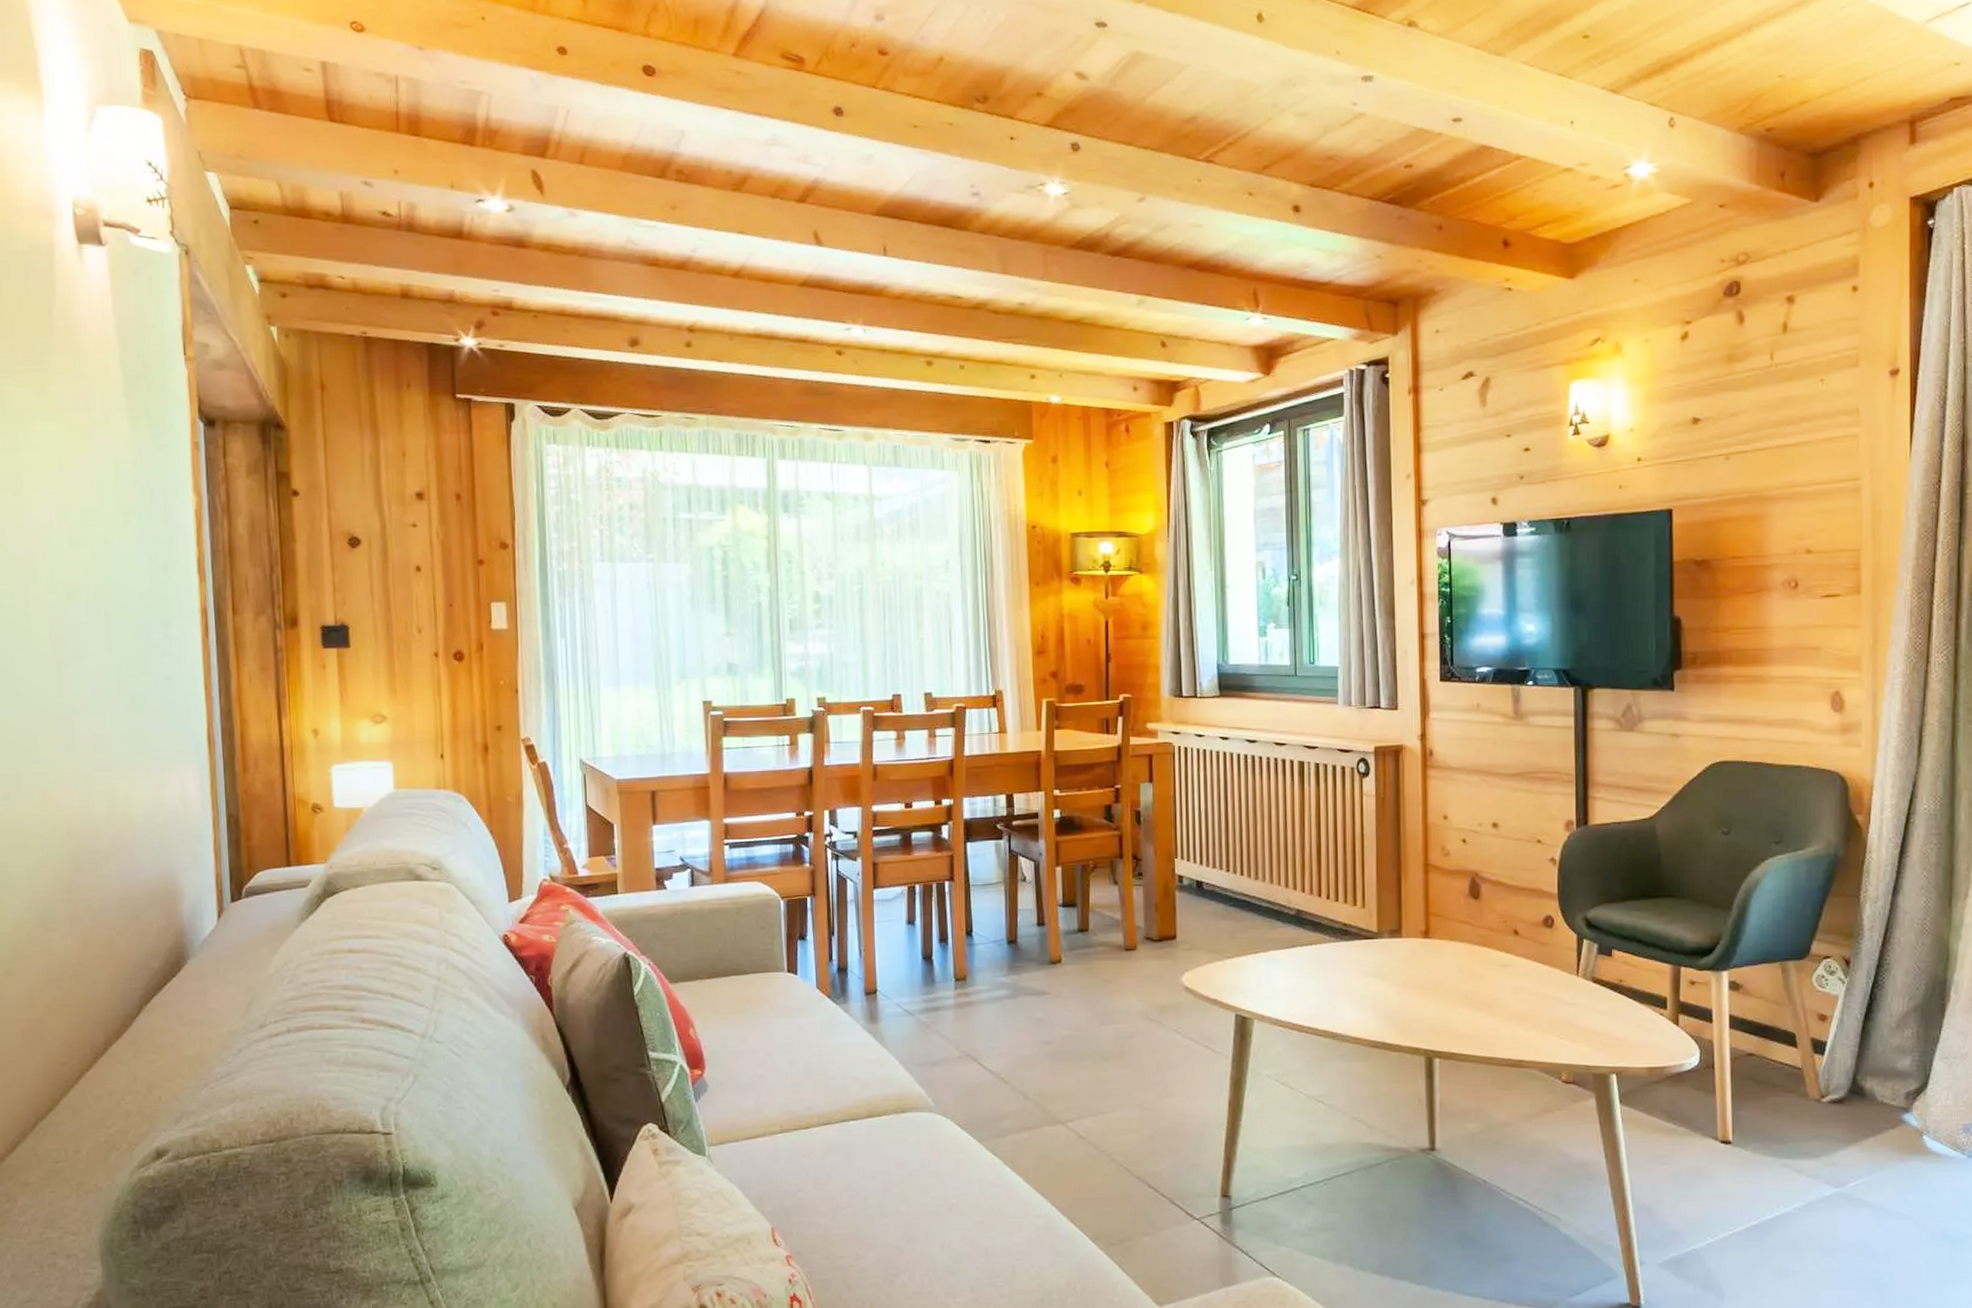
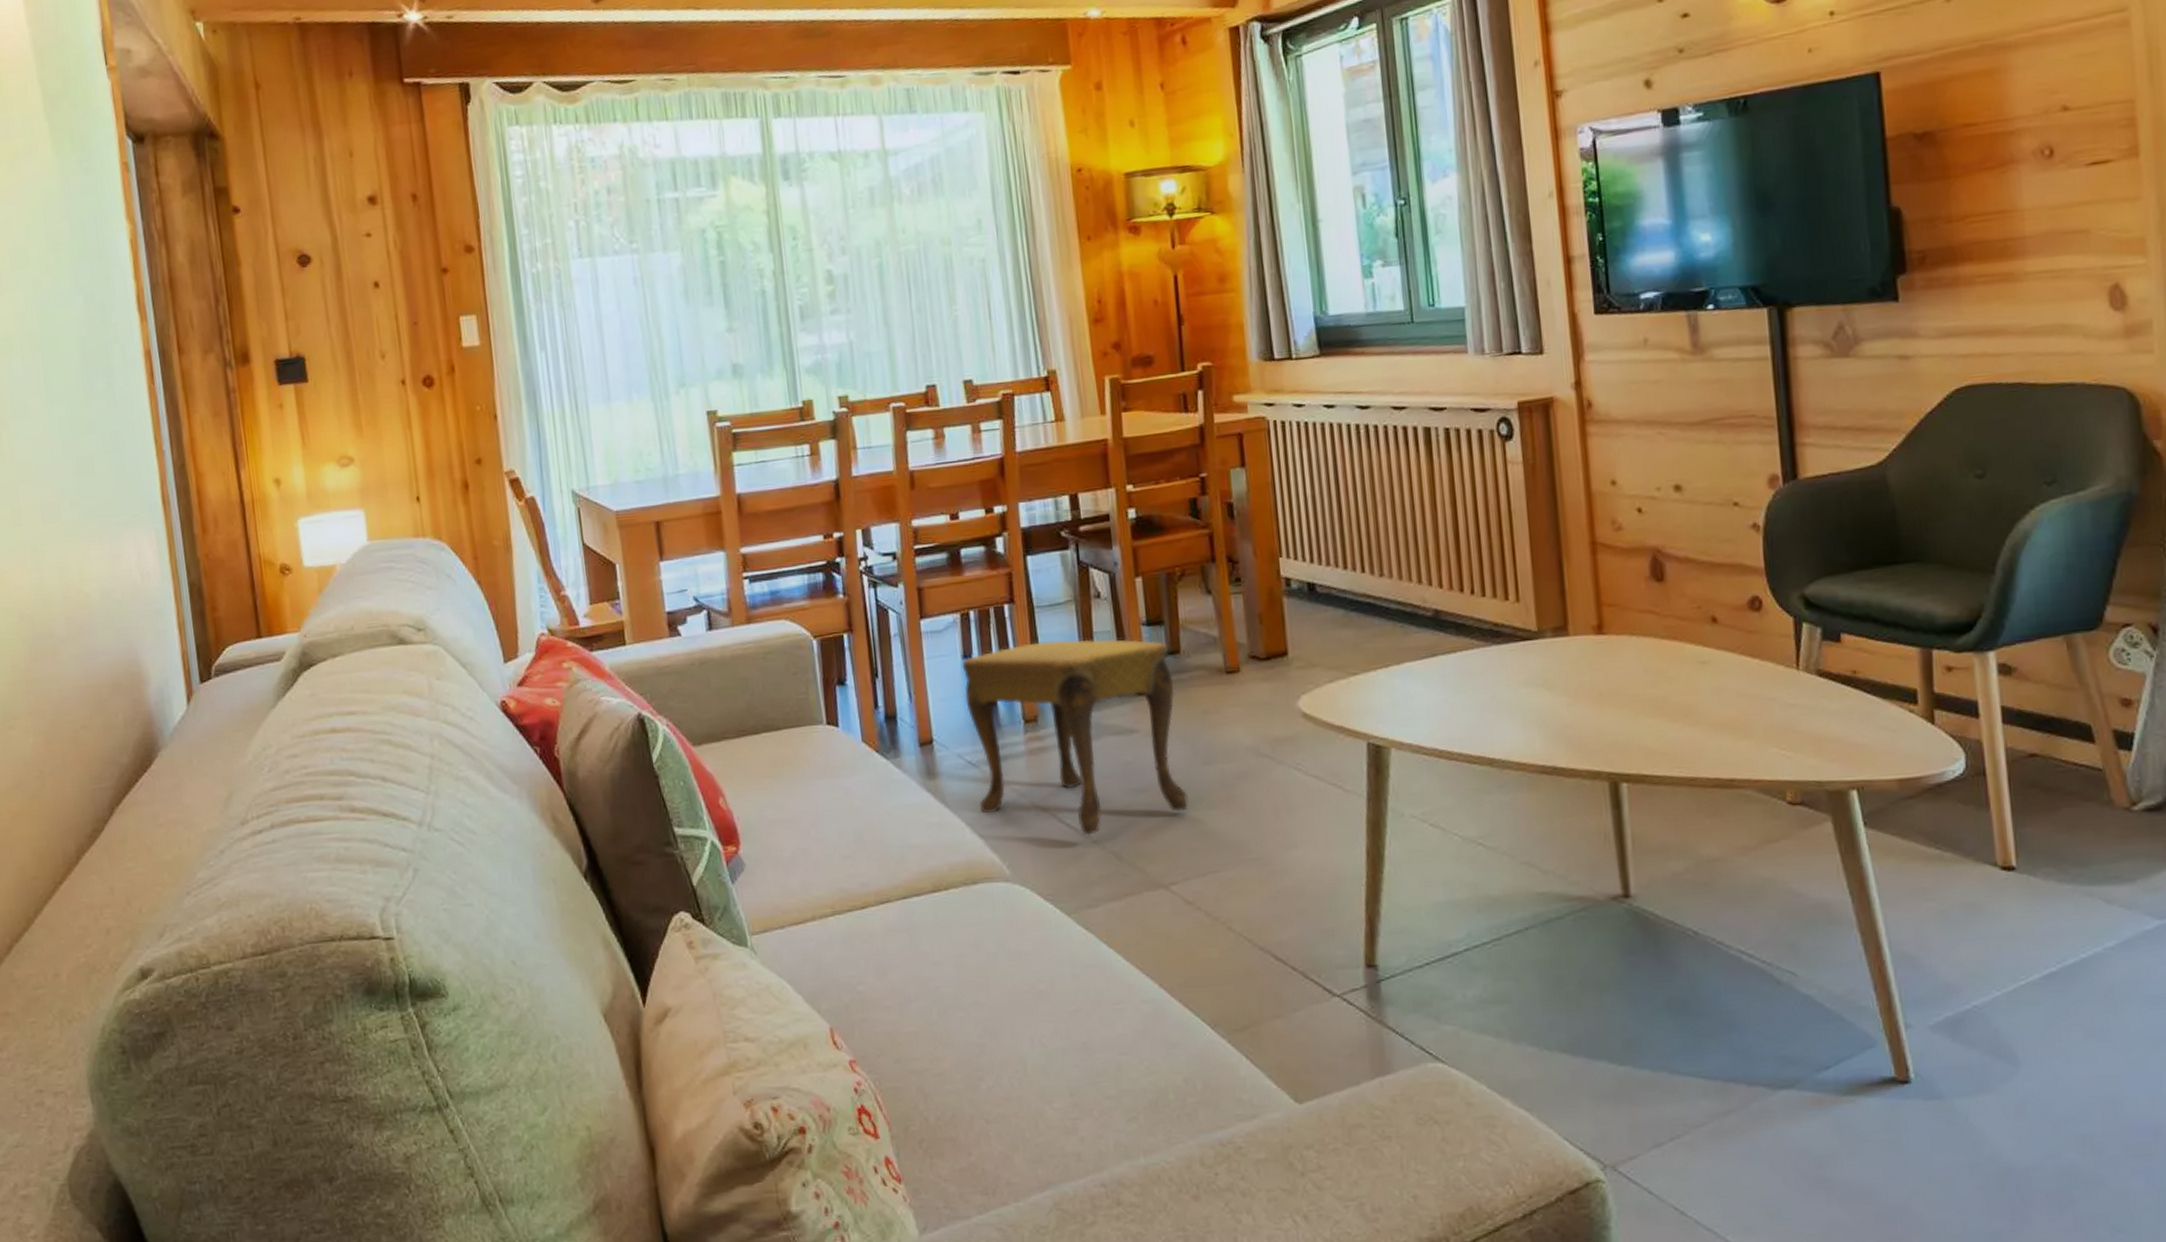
footstool: none [906,914,1086,1077] -> present [962,639,1189,835]

